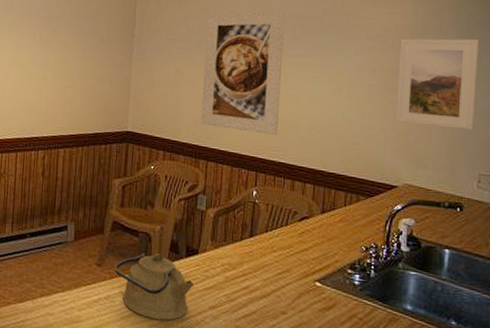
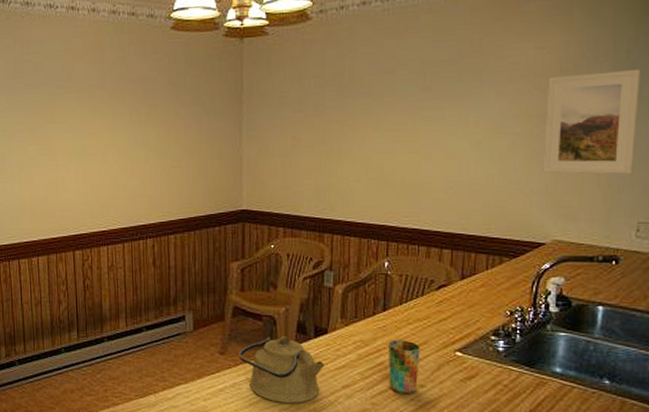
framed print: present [201,10,285,135] -> none [323,57,414,199]
cup: none [253,265,284,320] -> present [388,339,421,394]

